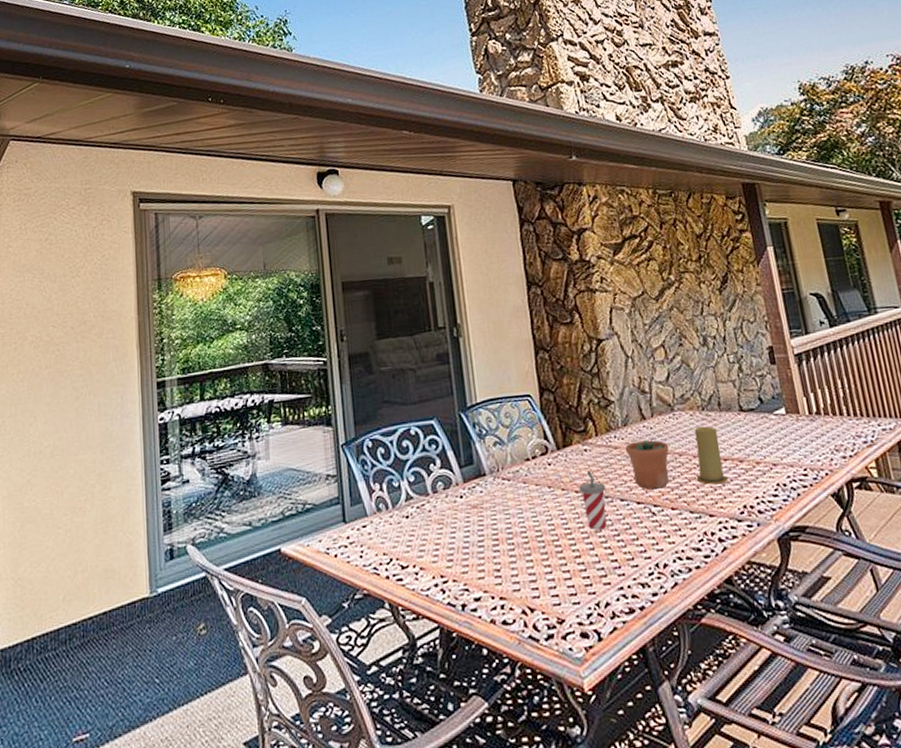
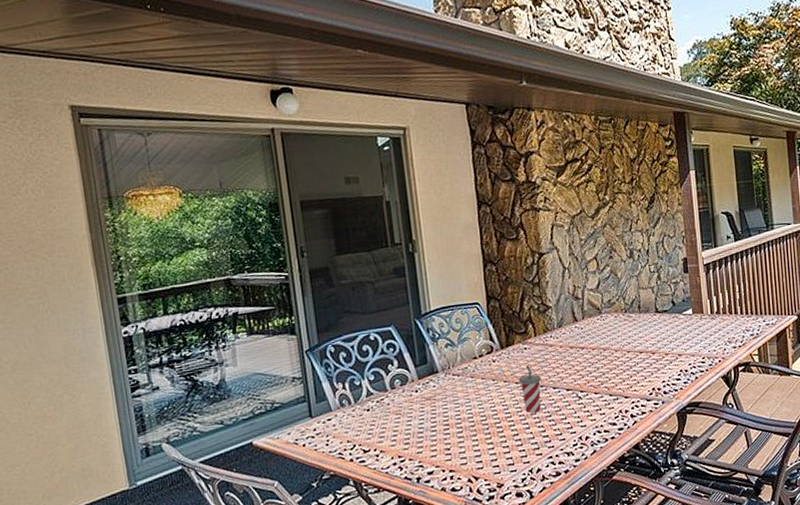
planter: present [625,440,670,490] -> none [559,338,596,379]
candle: present [694,426,729,485] -> none [616,325,642,373]

